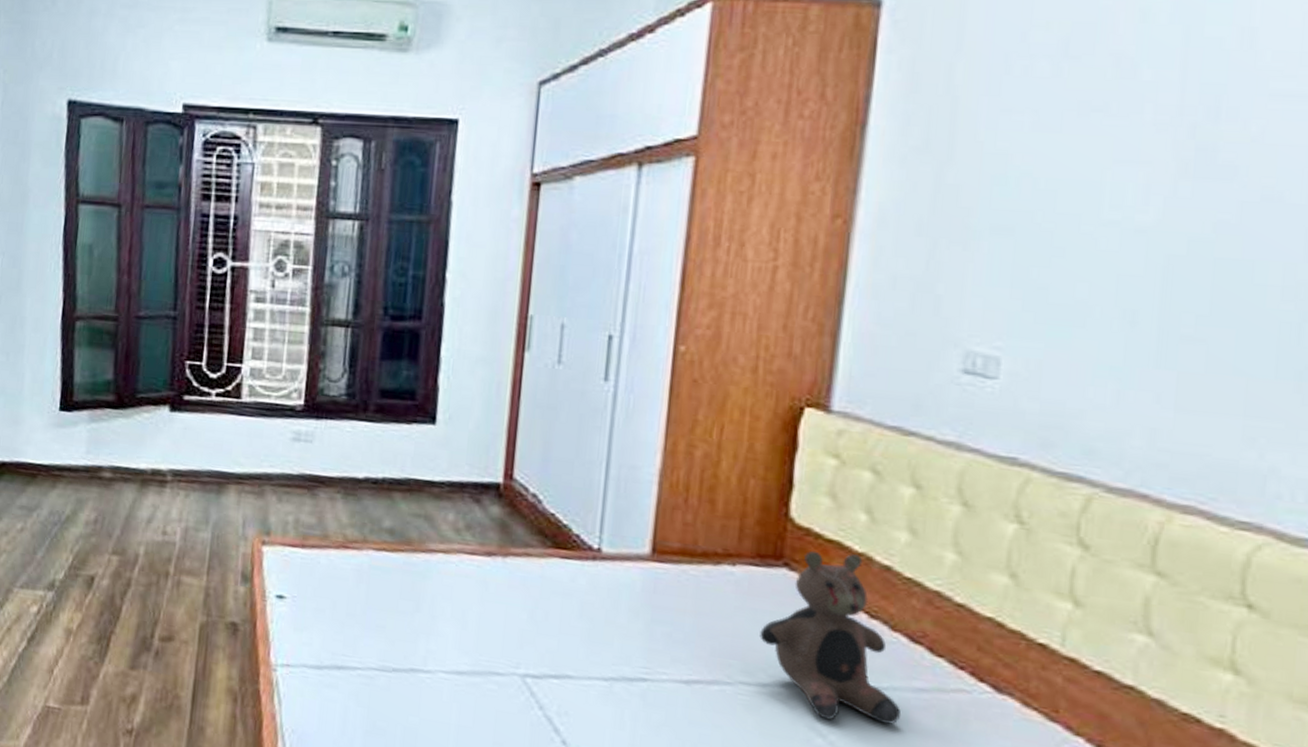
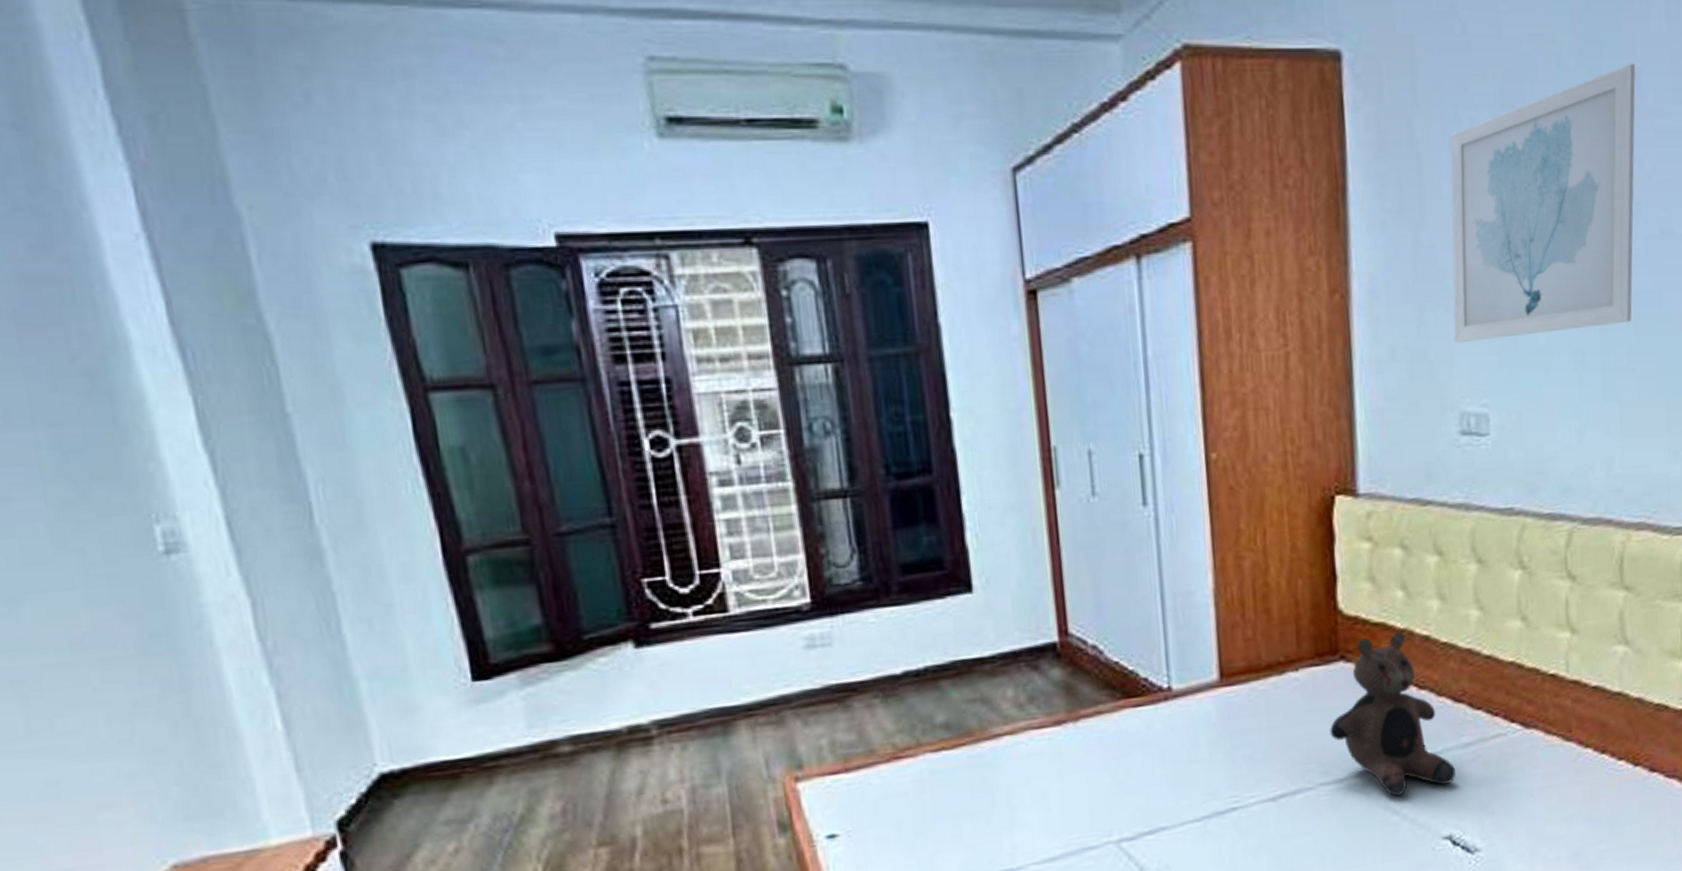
wall art: none [969,22,1250,289] -> present [1449,63,1636,344]

